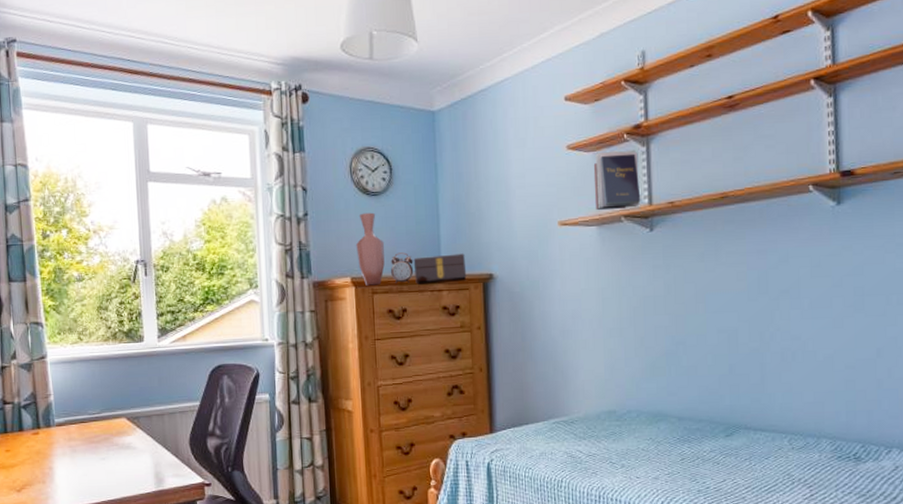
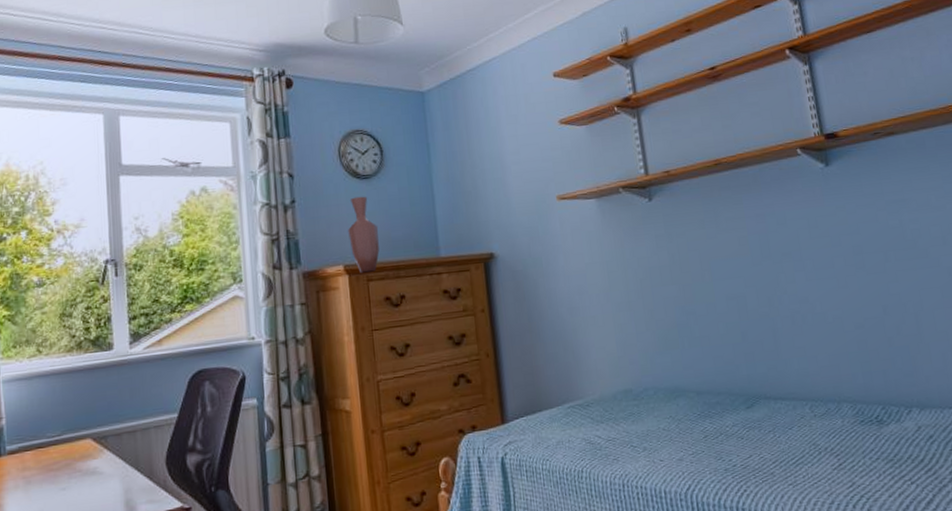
alarm clock: present [391,252,414,284] -> none [385,236,411,270]
jewelry box: present [413,253,467,286] -> none [409,233,467,270]
books: present [593,151,641,211] -> none [587,123,637,183]

